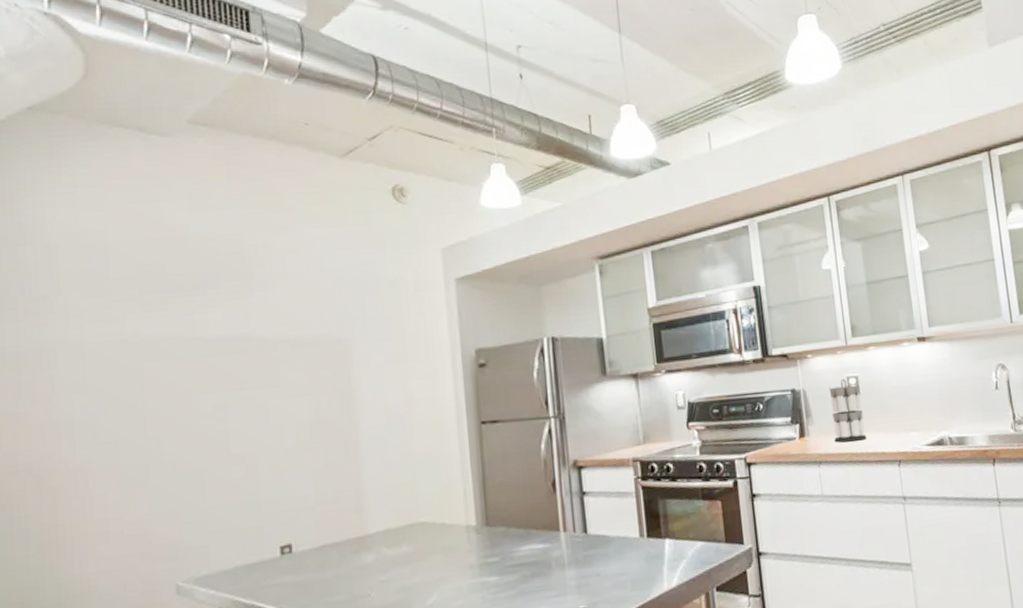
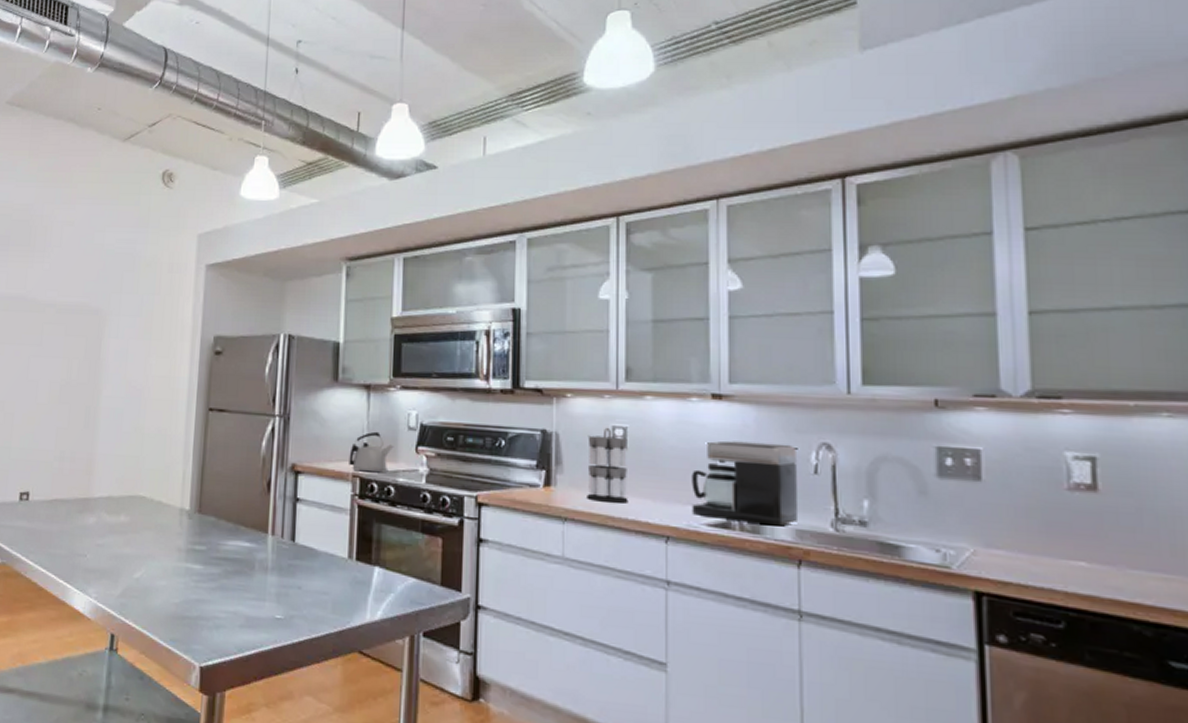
kettle: none [627,415,667,456] -> present [349,431,394,473]
coffee maker: none [911,369,989,439] -> present [692,440,797,527]

